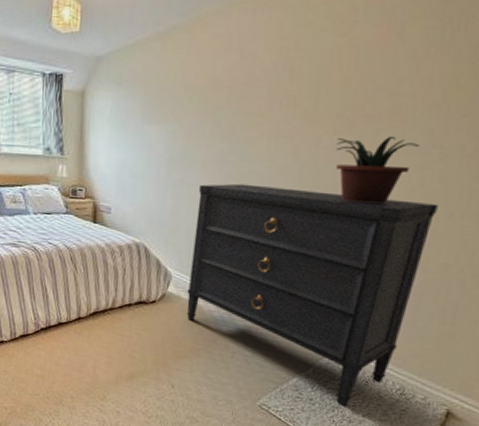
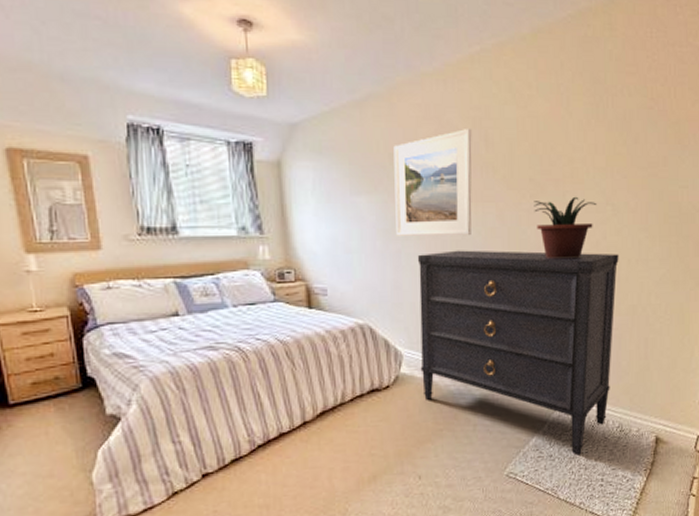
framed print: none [181,60,277,171] -> present [394,129,472,236]

